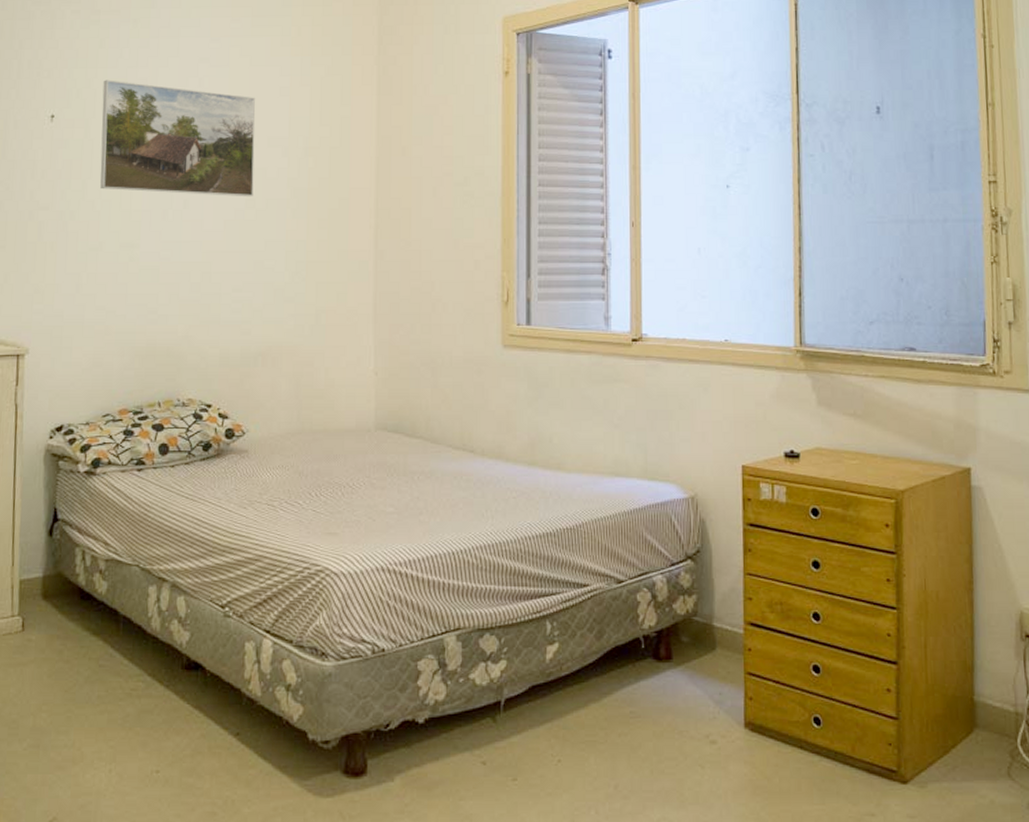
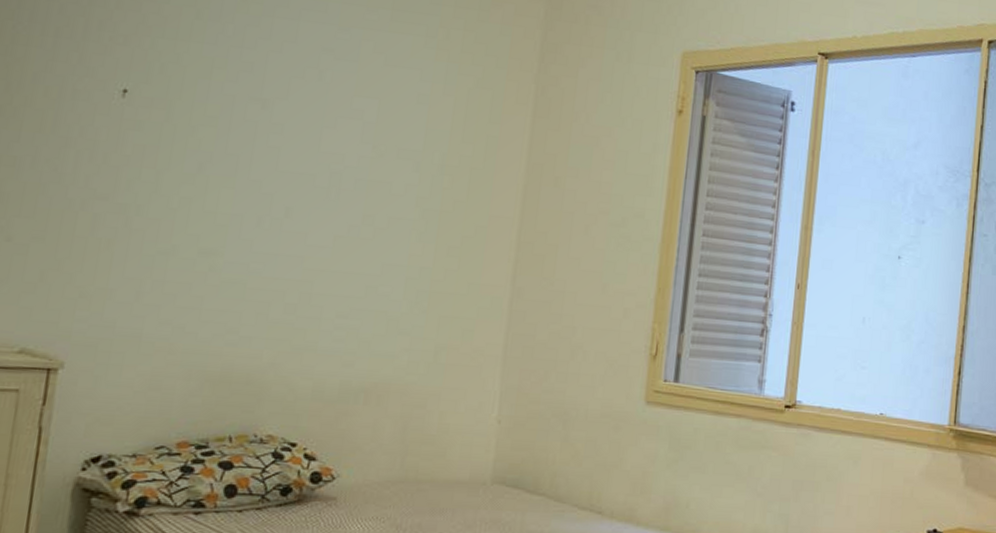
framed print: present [100,80,256,197] -> none [180,57,386,213]

